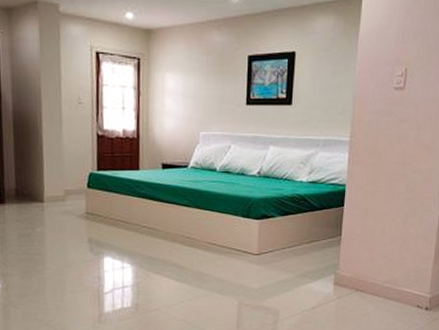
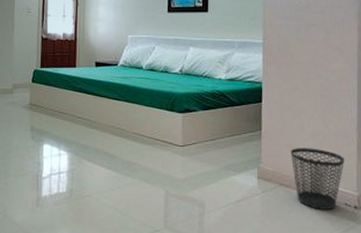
wastebasket: none [369,252,422,312] -> present [291,148,345,209]

